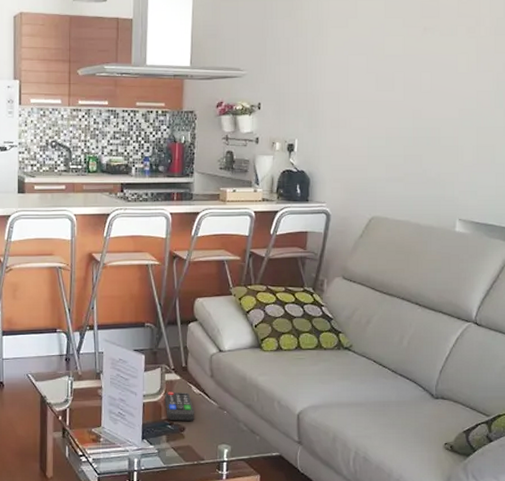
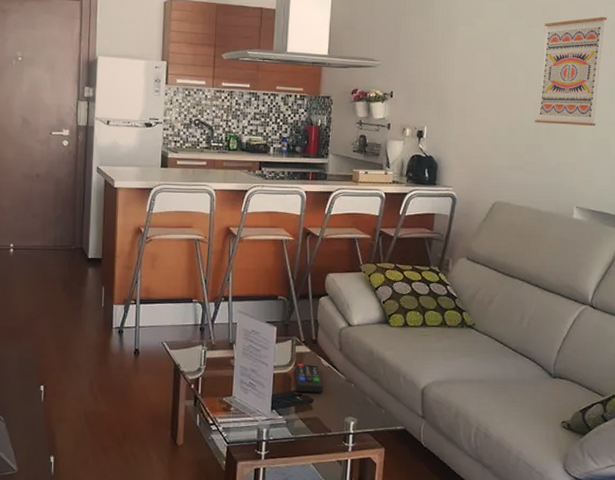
wall art: none [414,12,492,133] -> present [535,16,607,127]

